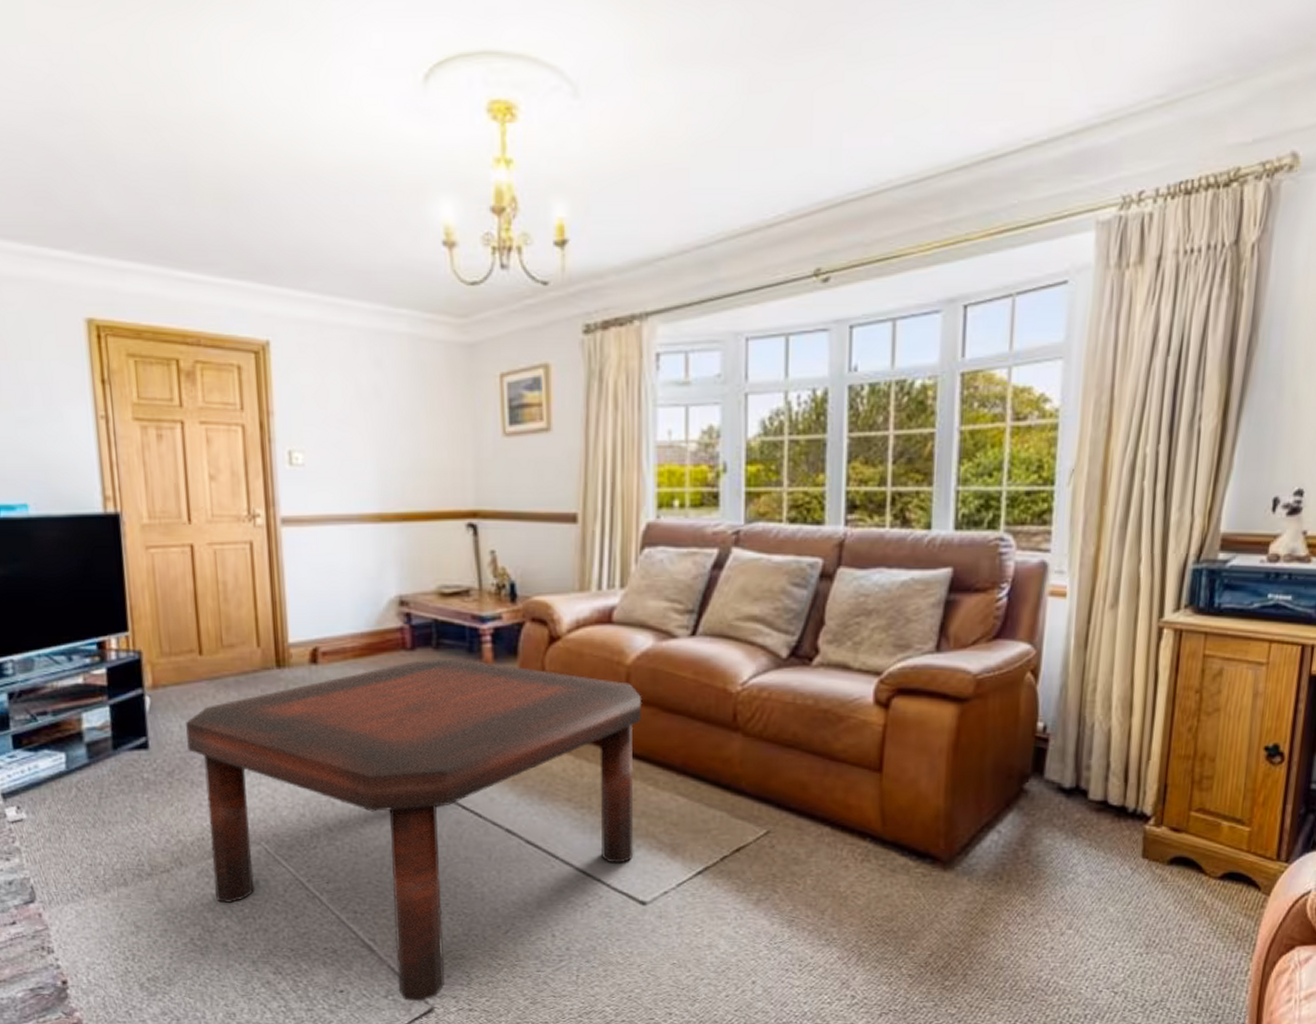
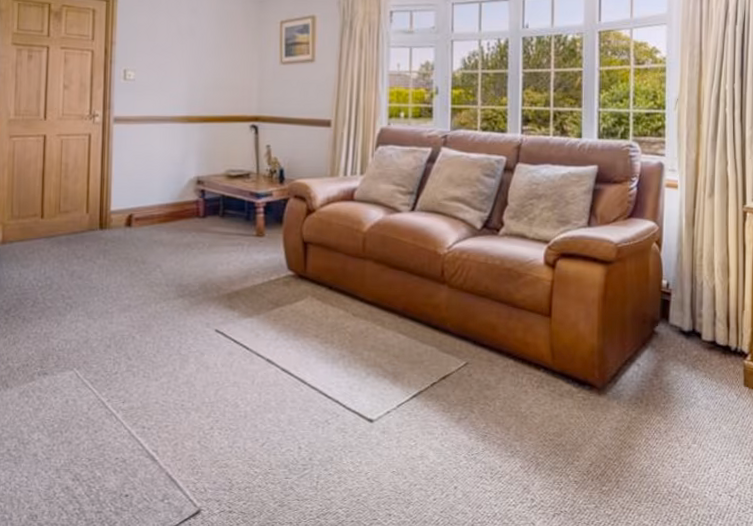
coffee table: present [186,658,642,1002] -> none [24,224,374,505]

